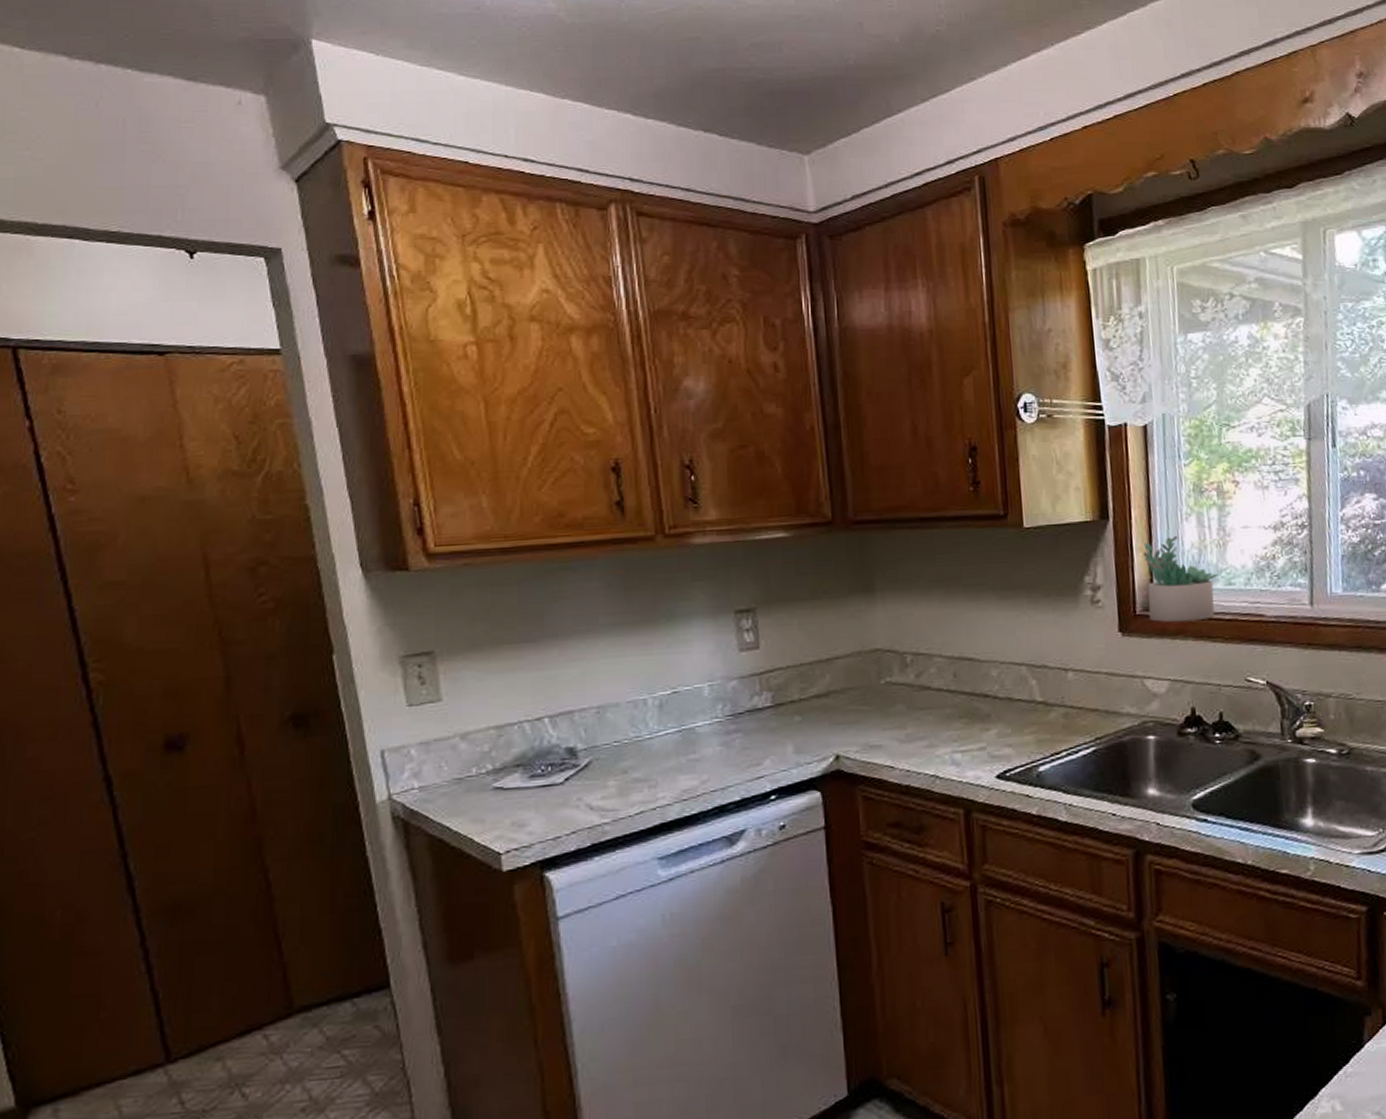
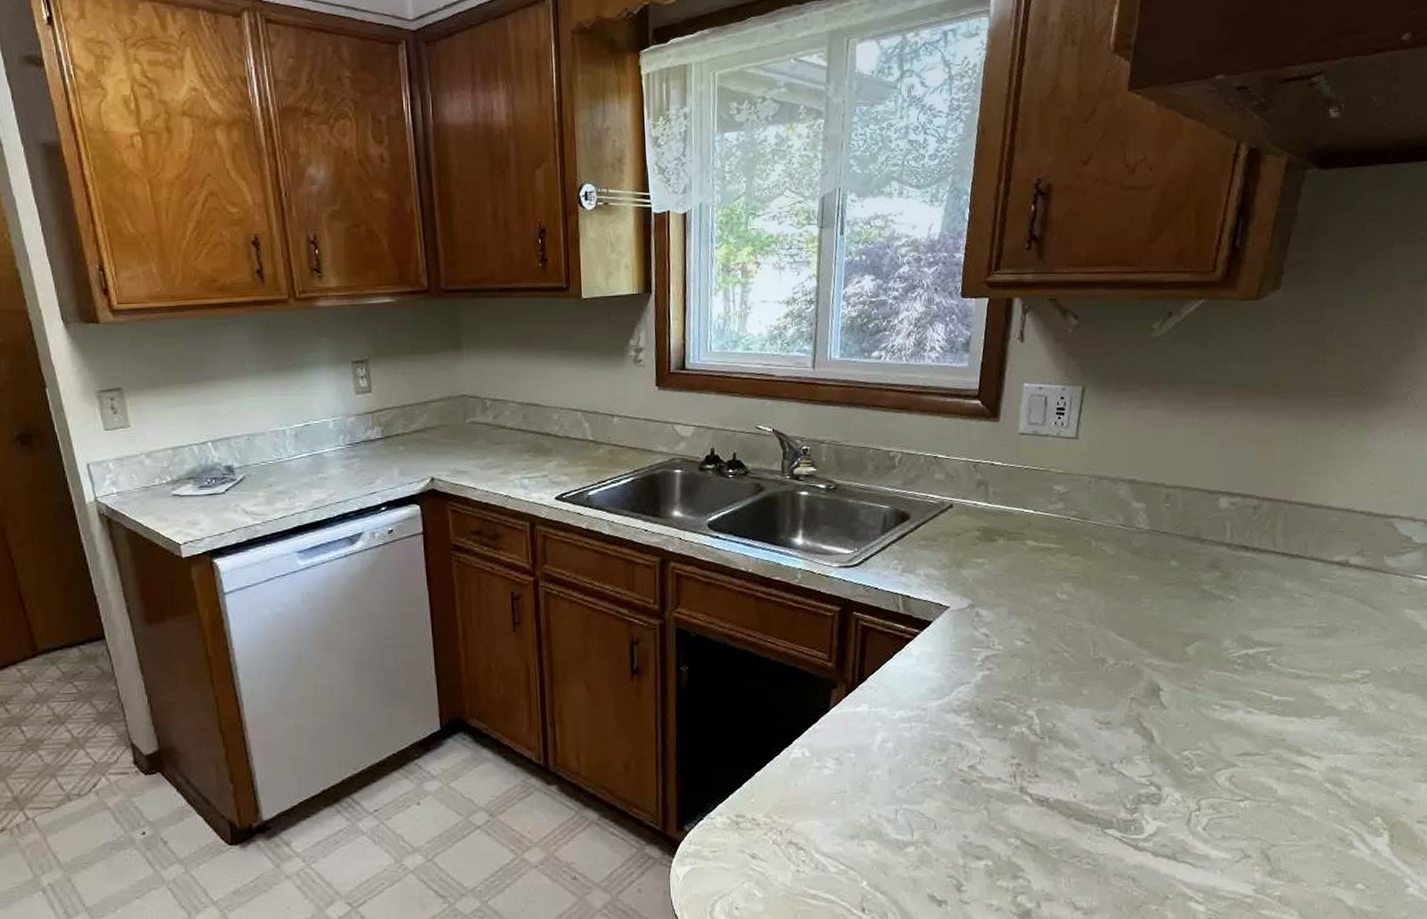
succulent plant: present [1143,535,1218,623] -> none [678,307,738,380]

